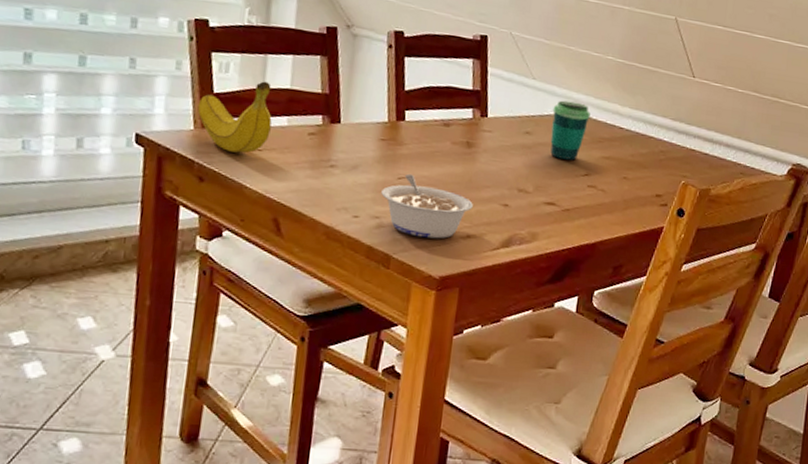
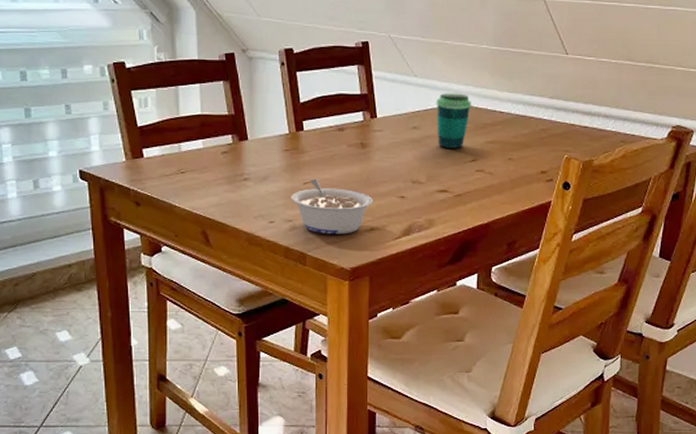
fruit: present [197,81,272,153] -> none [126,110,189,177]

